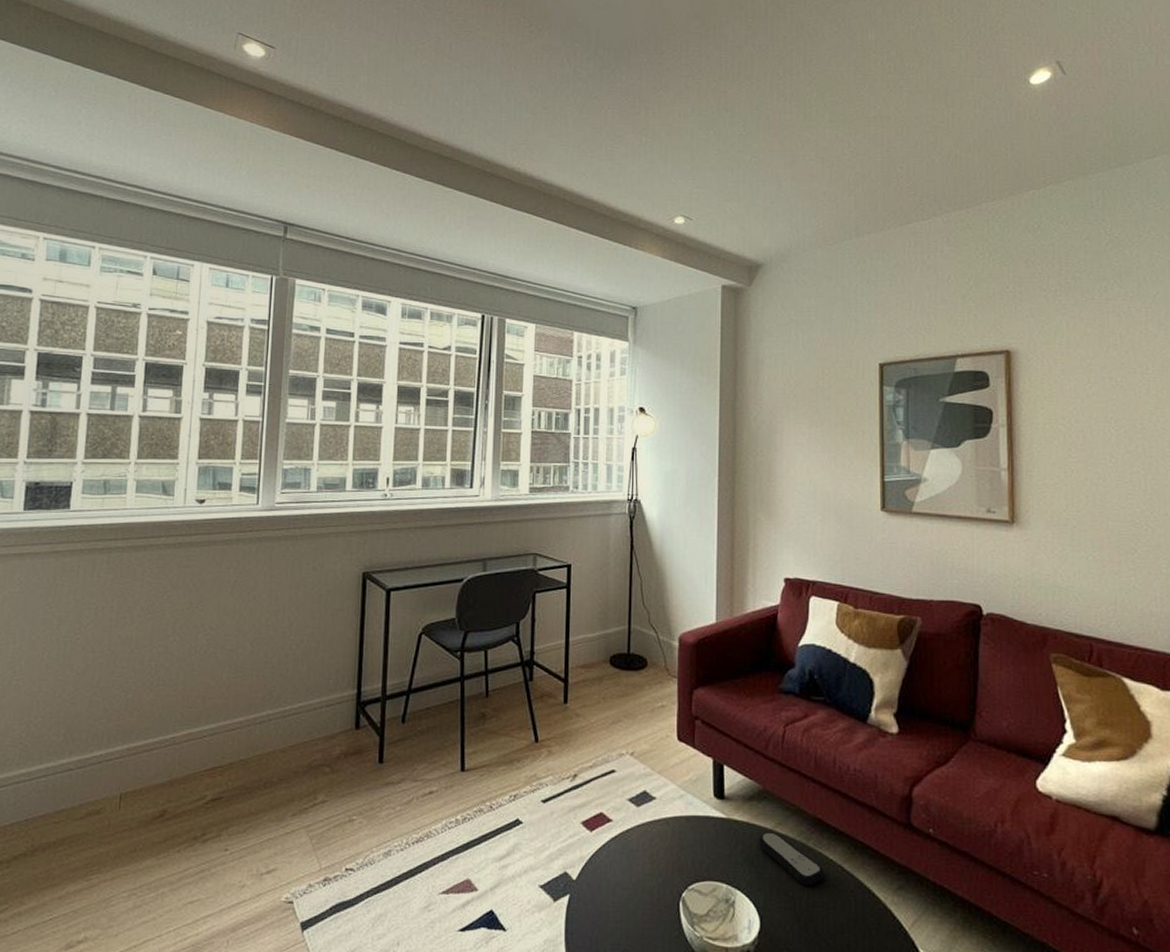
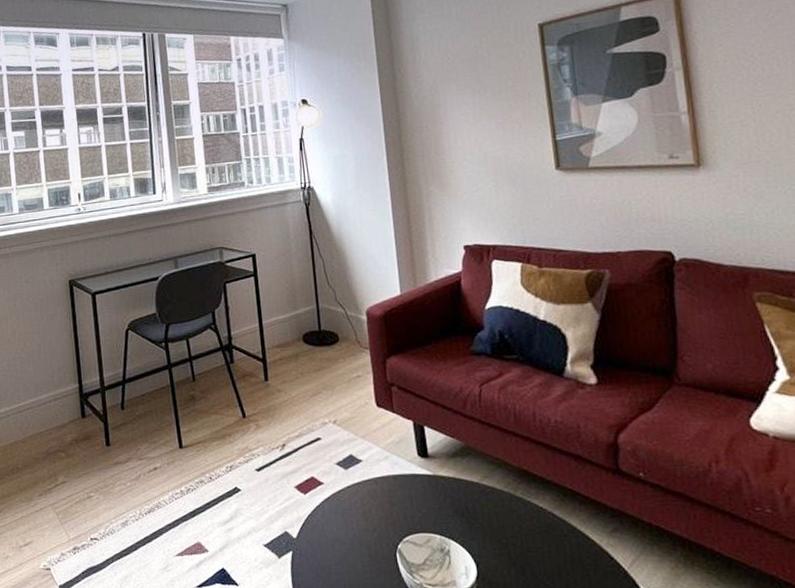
remote control: present [758,832,824,886] -> none [466,485,536,533]

